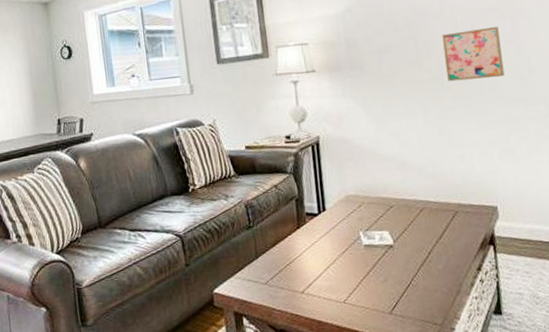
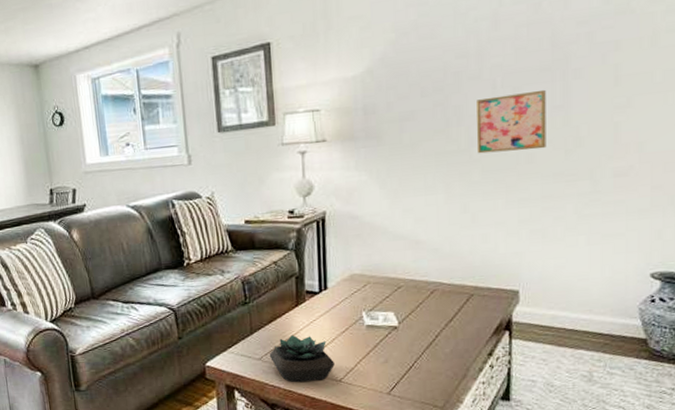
succulent plant: none [274,257,338,307] -> present [269,335,335,383]

